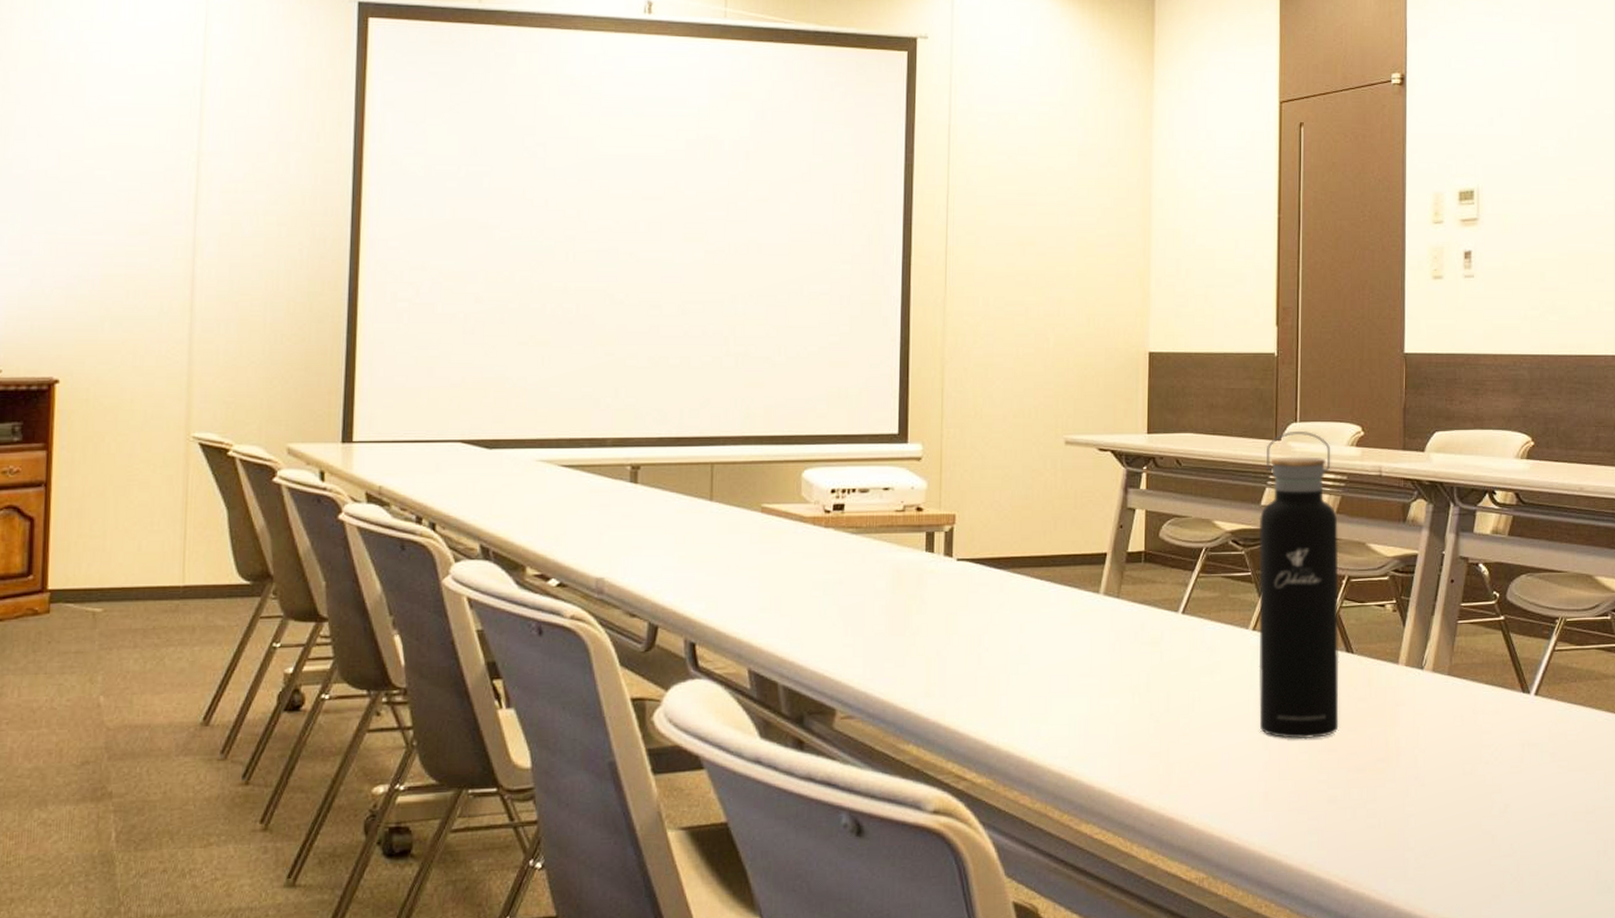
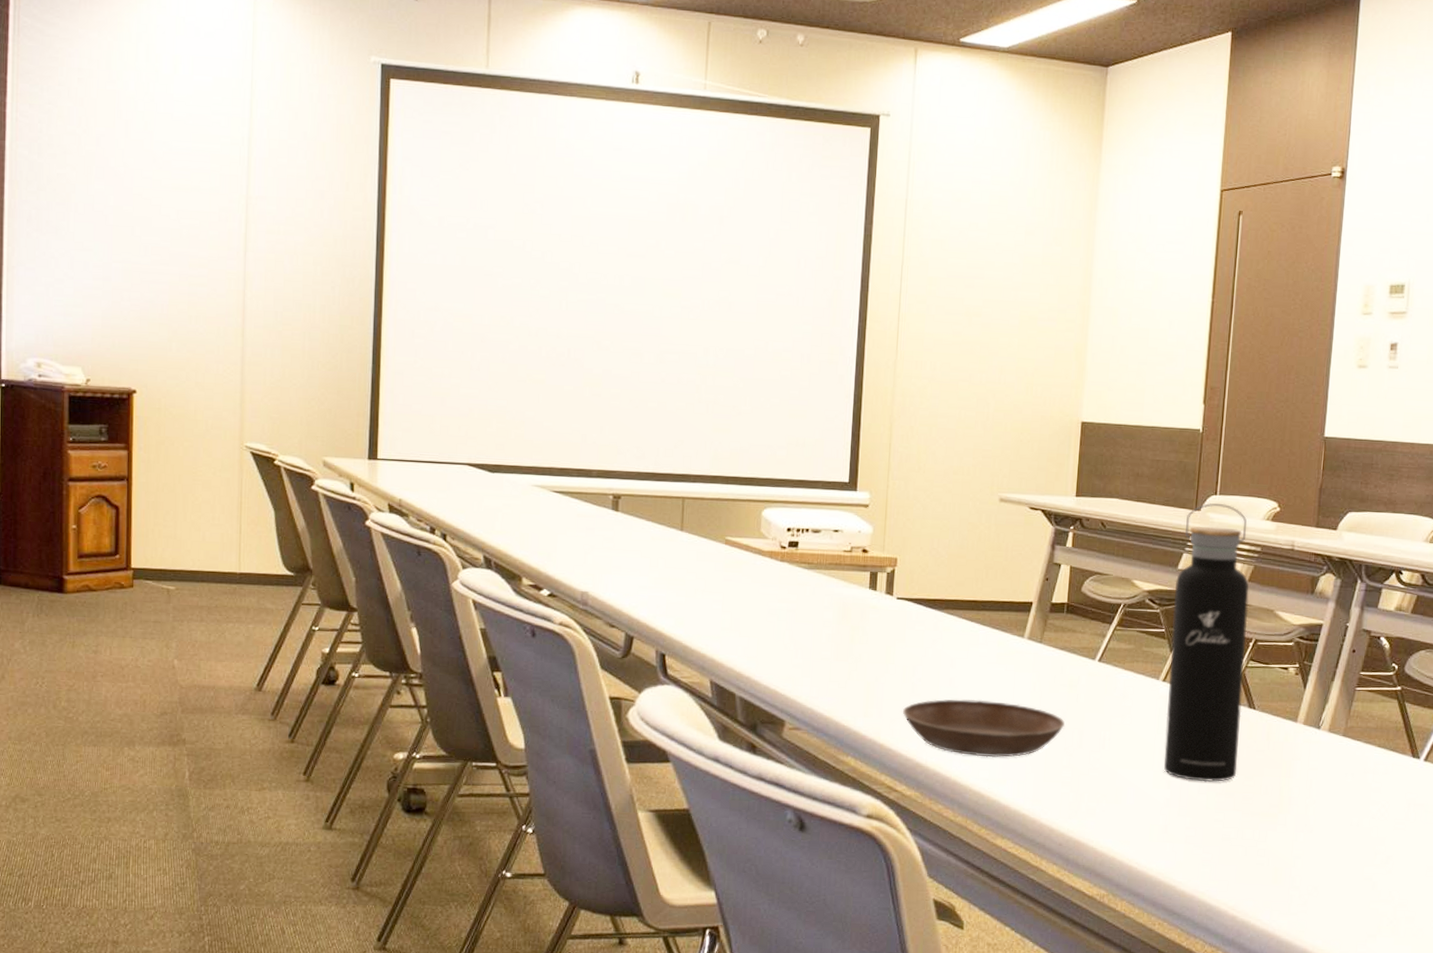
saucer: none [969,666,1149,732] -> present [903,699,1065,758]

